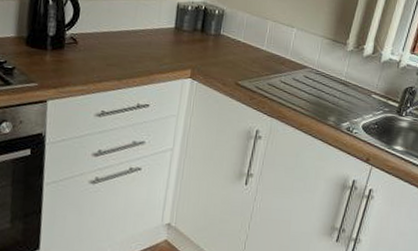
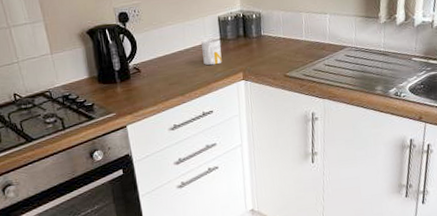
mug: none [151,24,175,55] -> present [201,38,222,66]

